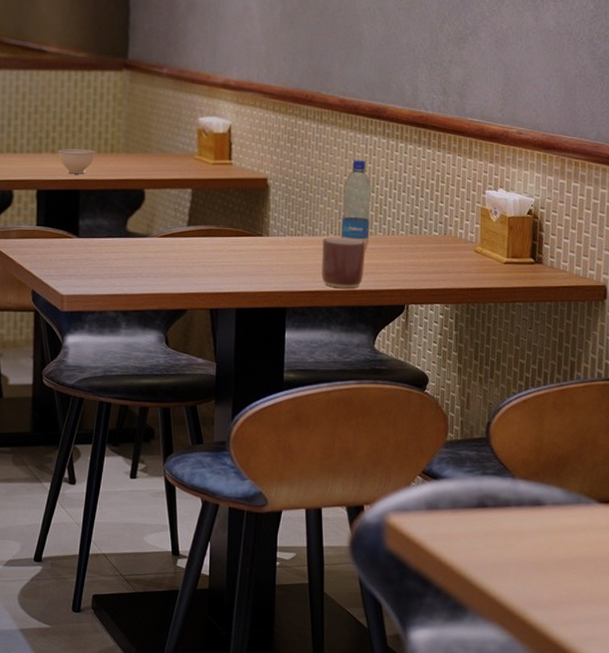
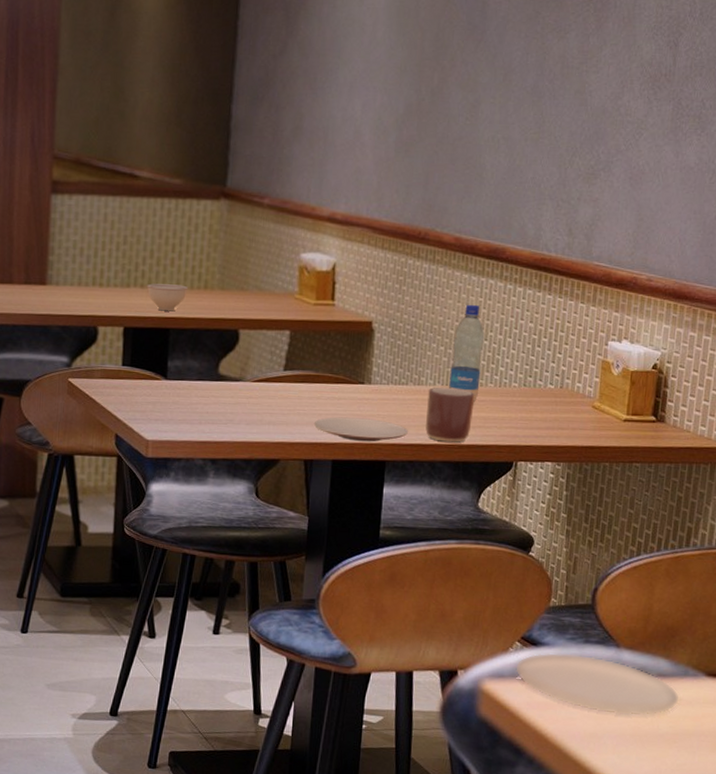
plate: none [217,268,307,291] -> present [313,417,409,442]
plate: none [417,485,575,544] -> present [514,652,680,716]

